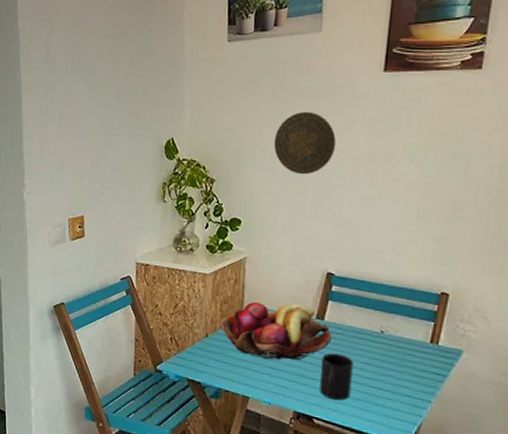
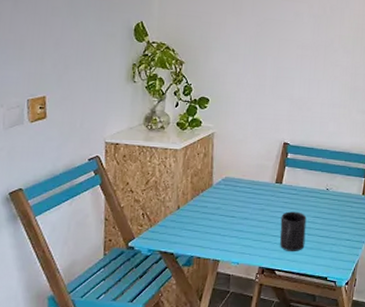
fruit basket: present [220,301,332,360] -> none [191,172,289,223]
decorative plate: present [274,111,337,175] -> none [237,5,288,59]

